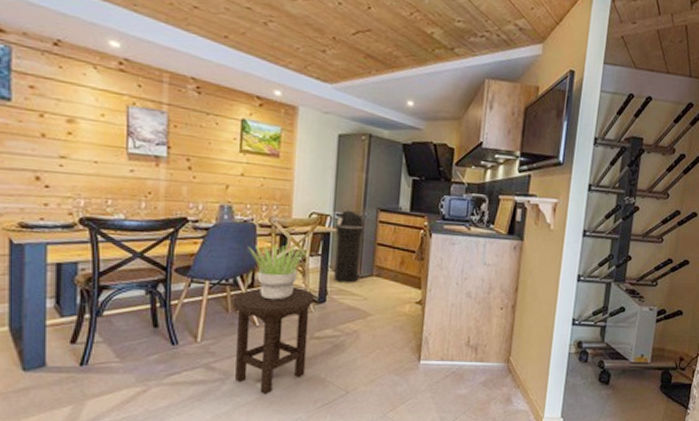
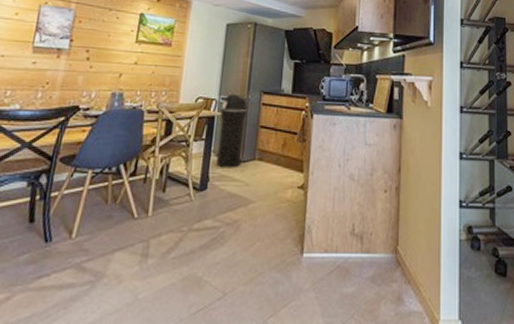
stool: present [232,288,315,394] -> none [105,175,197,299]
potted plant: present [248,243,307,300] -> none [134,129,191,189]

